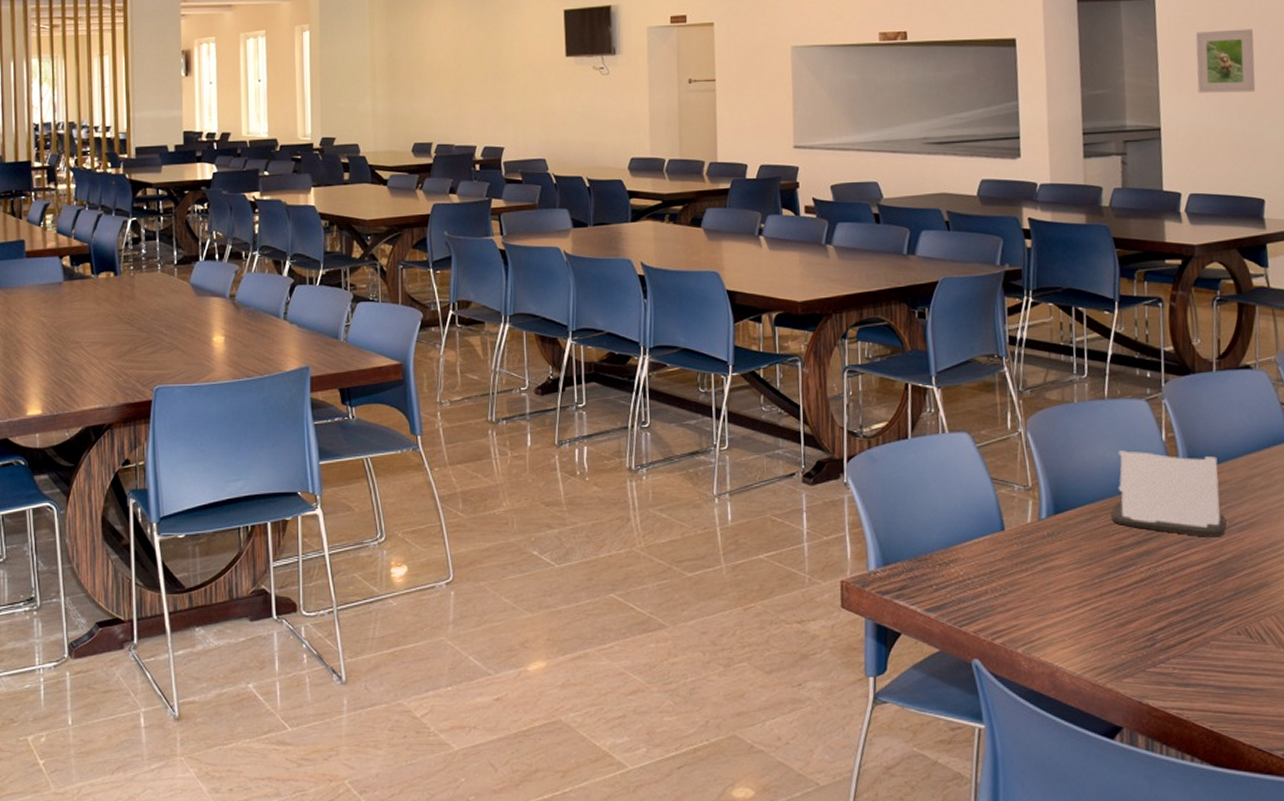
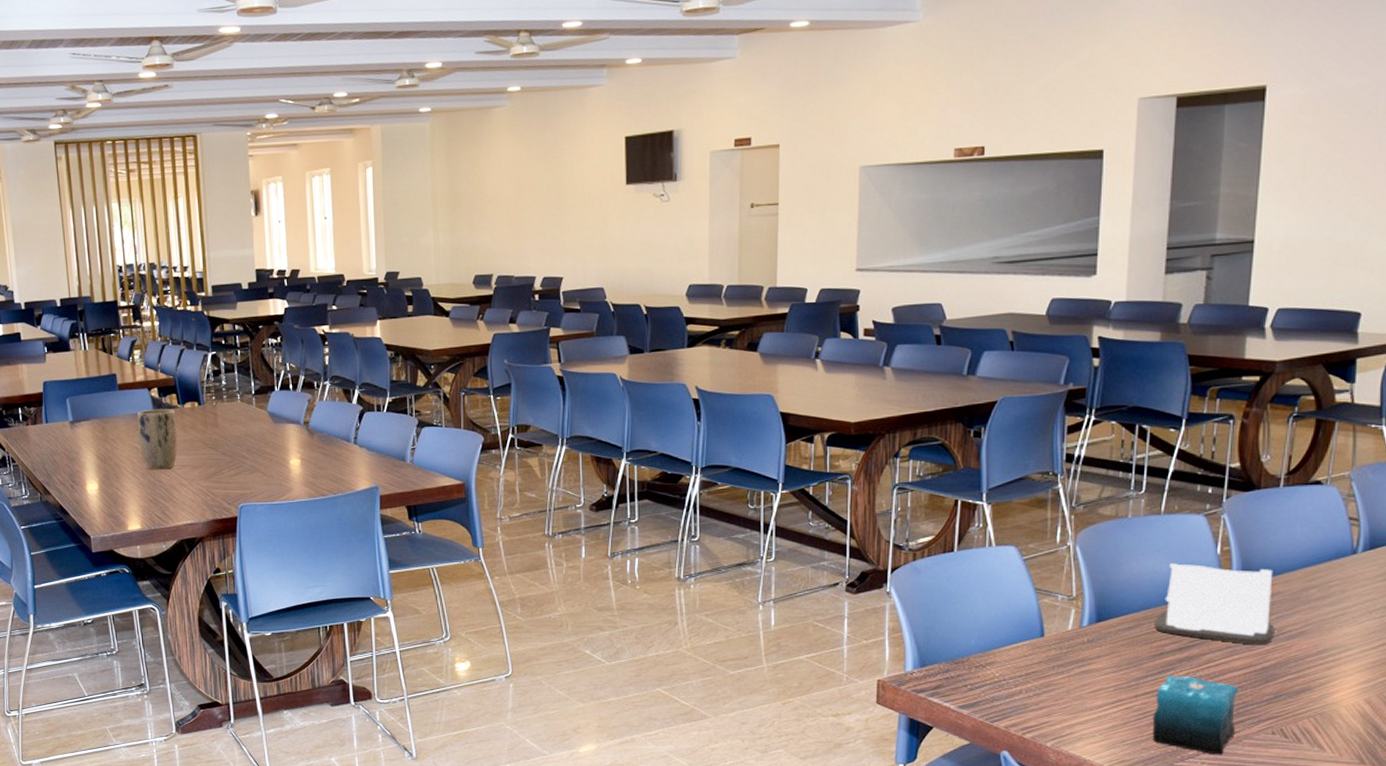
plant pot: none [44,278,89,347] -> present [137,408,178,470]
candle: none [1119,571,1203,659] -> present [1152,675,1239,755]
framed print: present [1195,29,1256,93] -> none [1301,130,1373,202]

